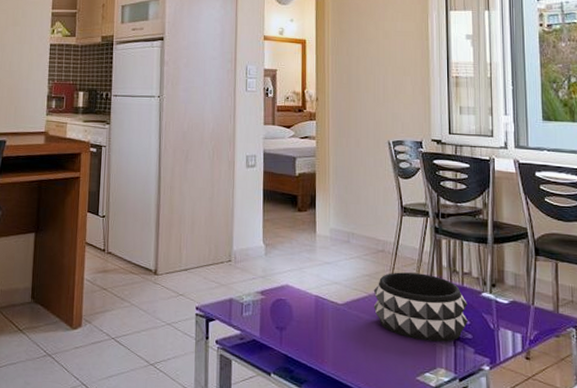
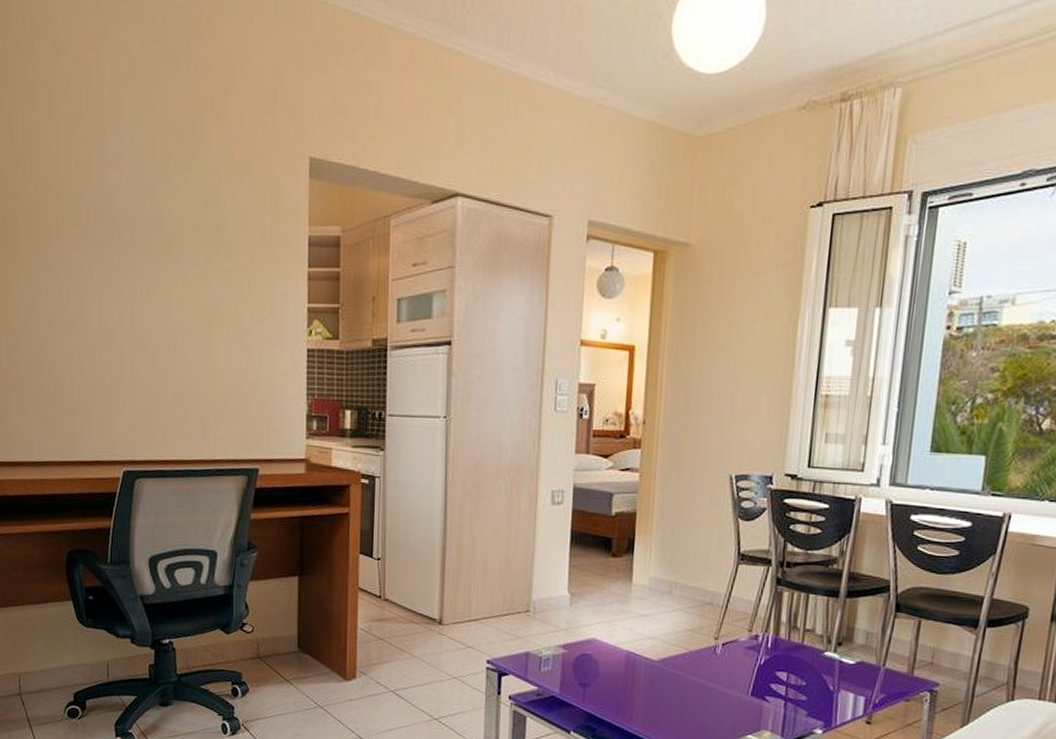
decorative bowl: present [373,272,468,342] -> none [693,627,806,704]

